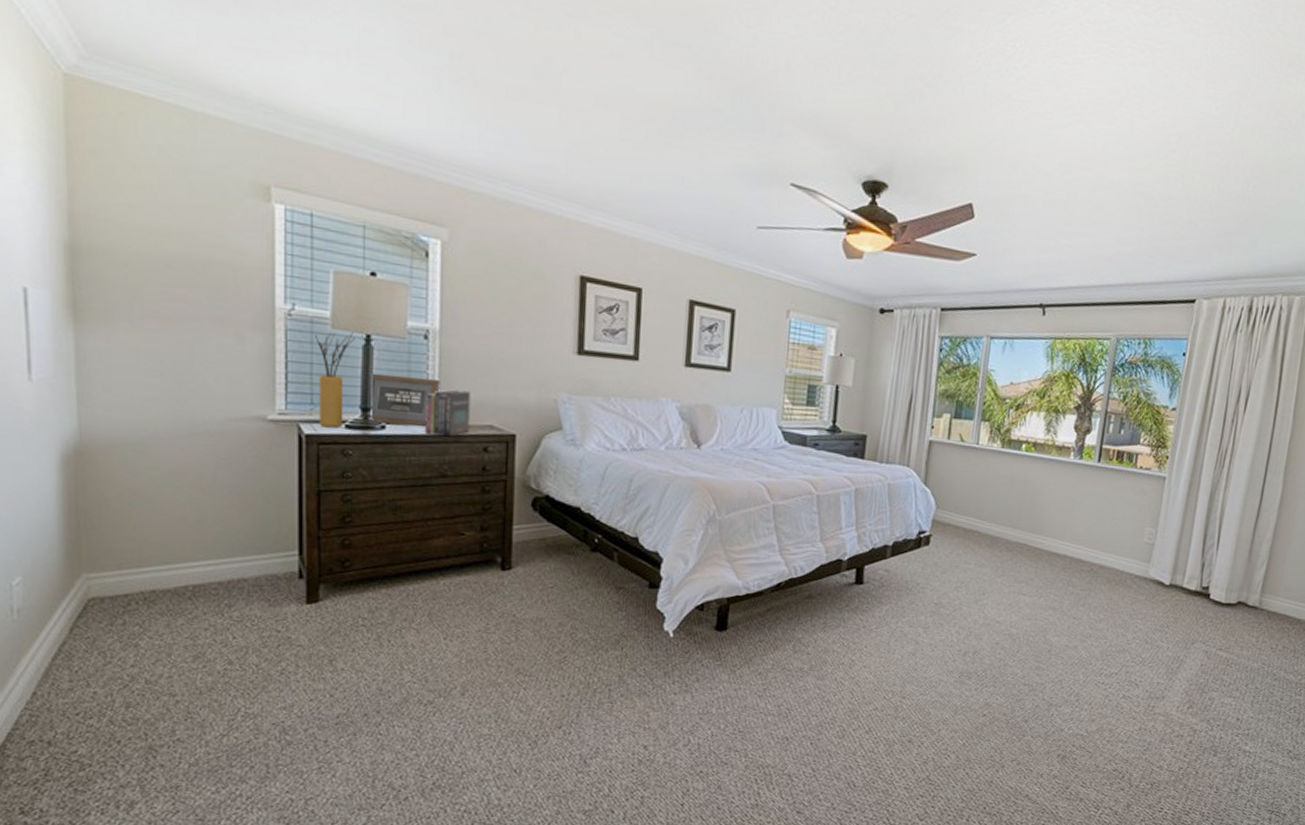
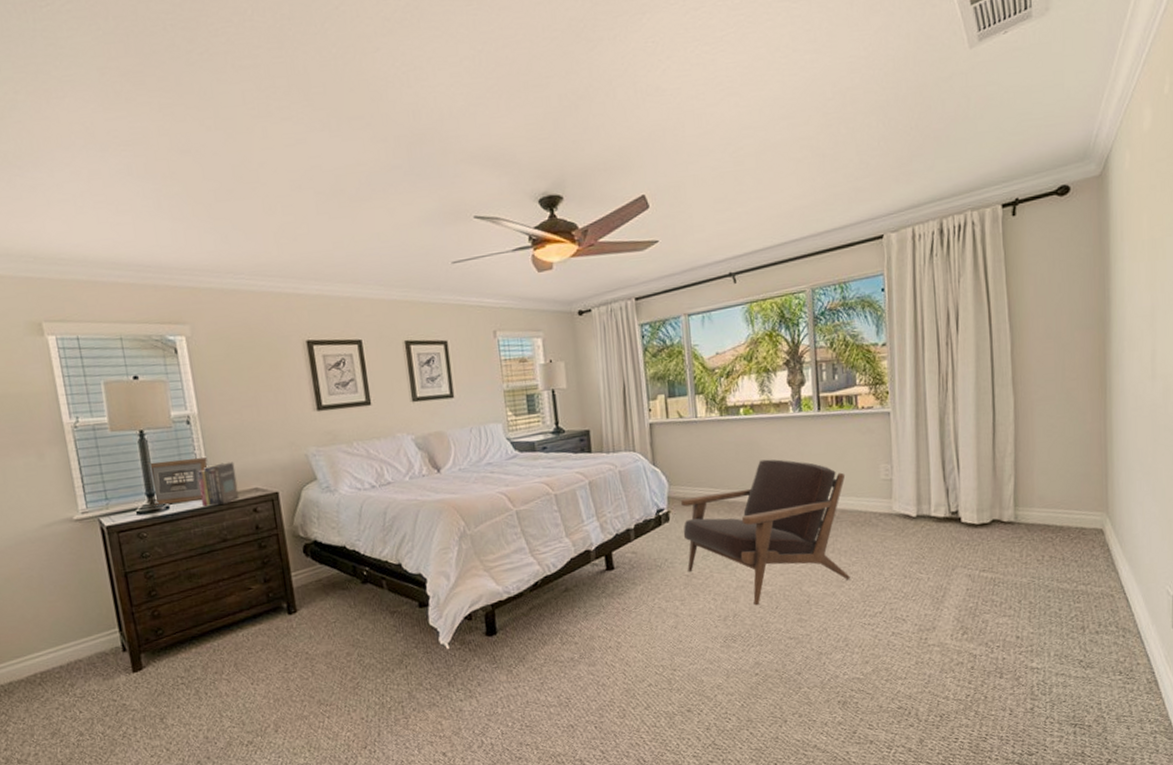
vase: present [315,331,355,428] -> none [99,430,135,518]
armchair: none [937,500,1111,646] -> present [680,459,850,606]

